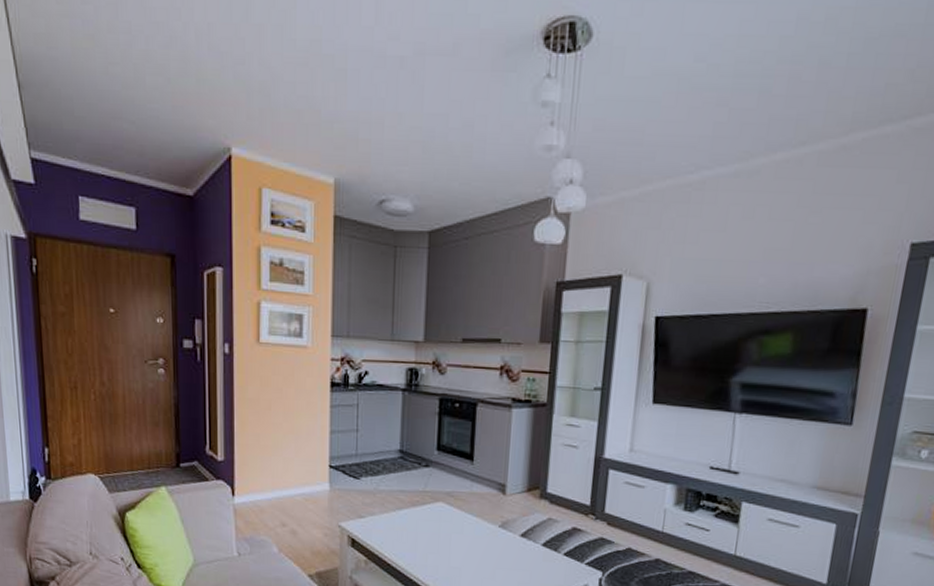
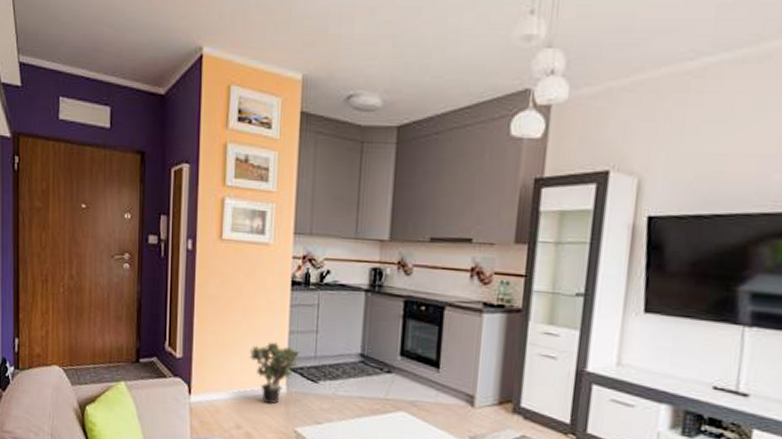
potted plant: none [291,442,341,502] -> present [249,342,300,405]

